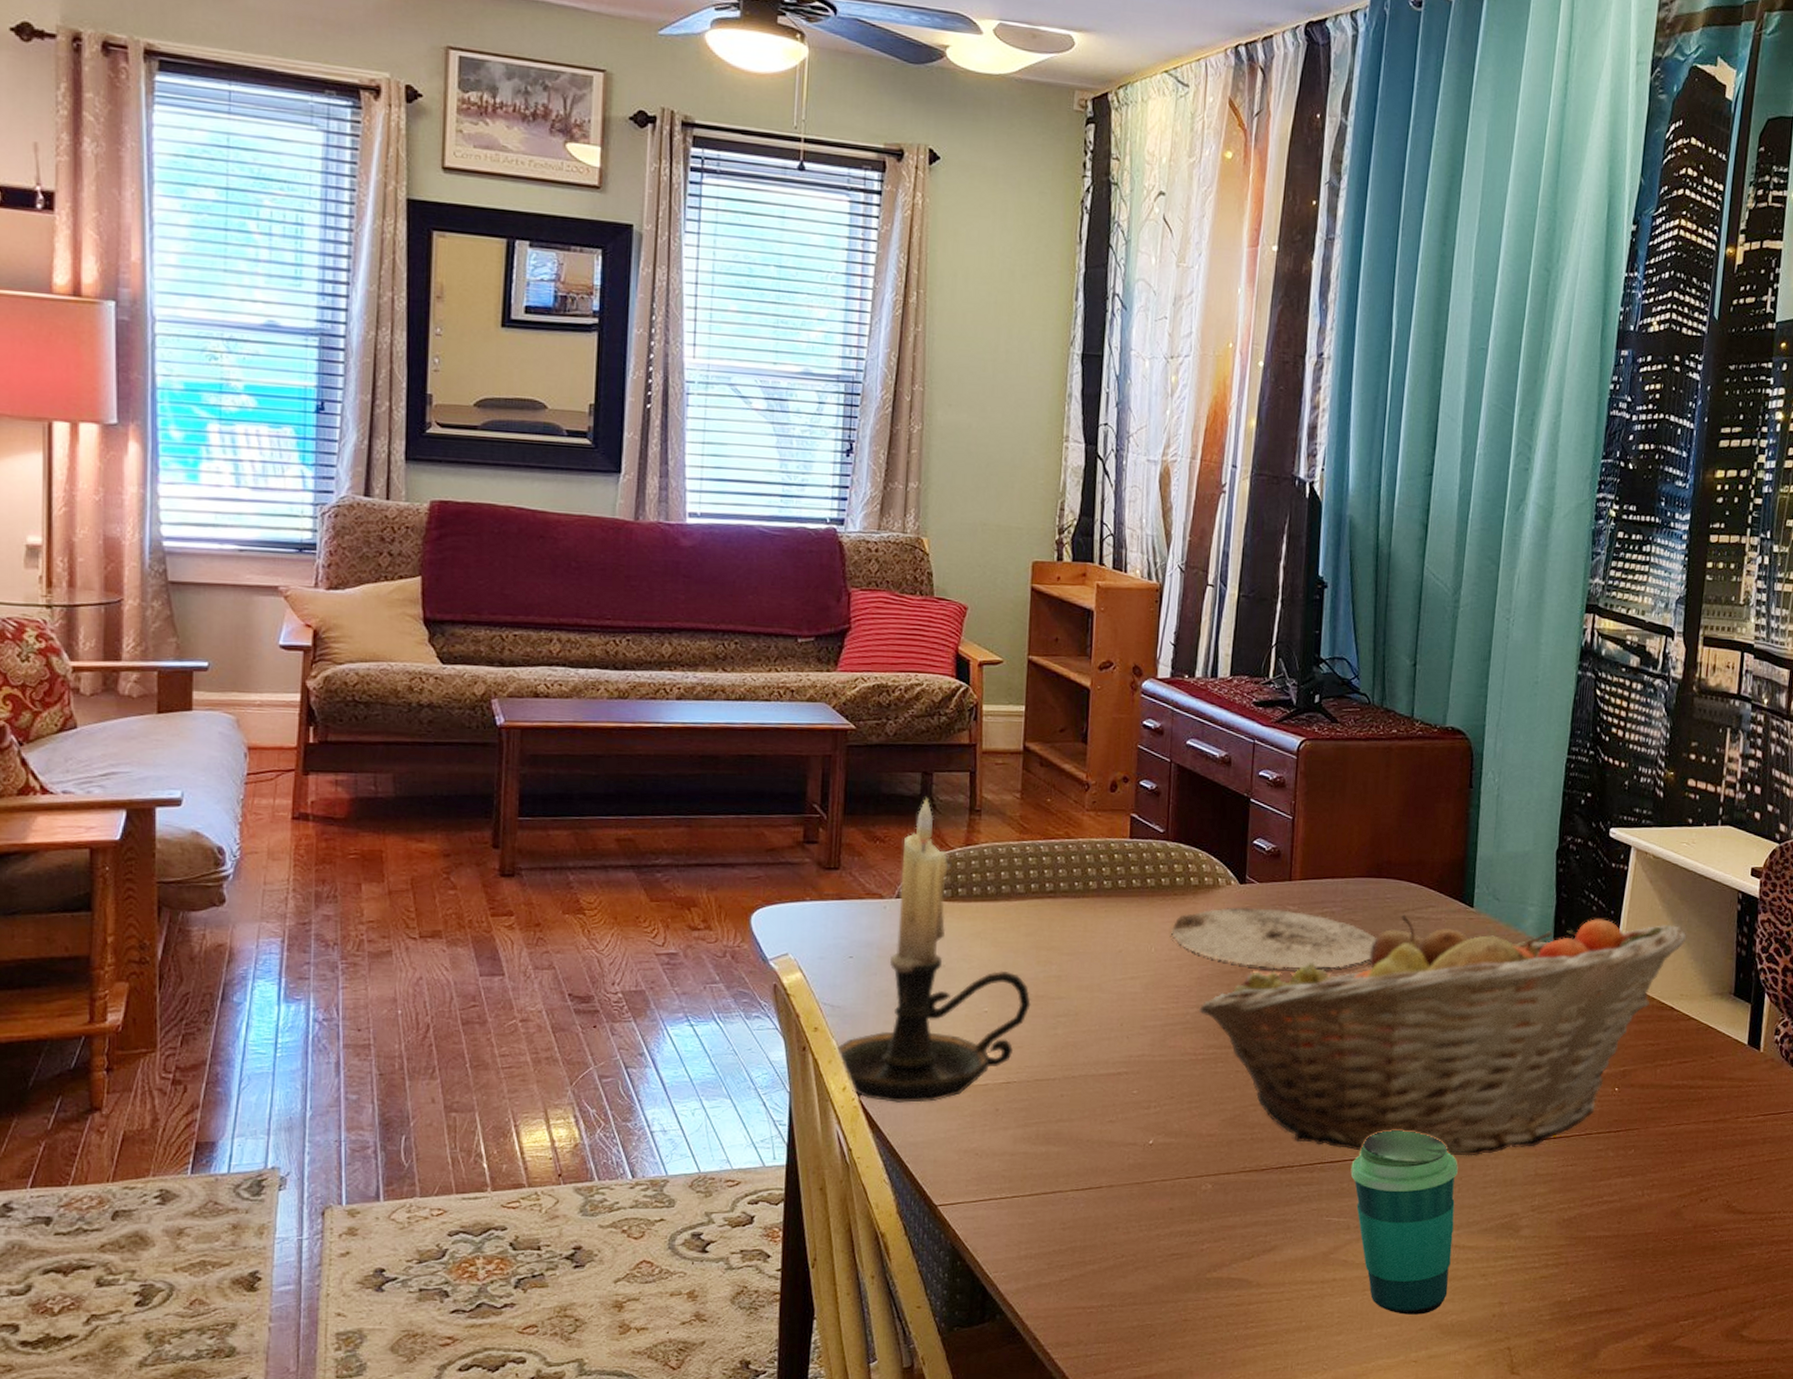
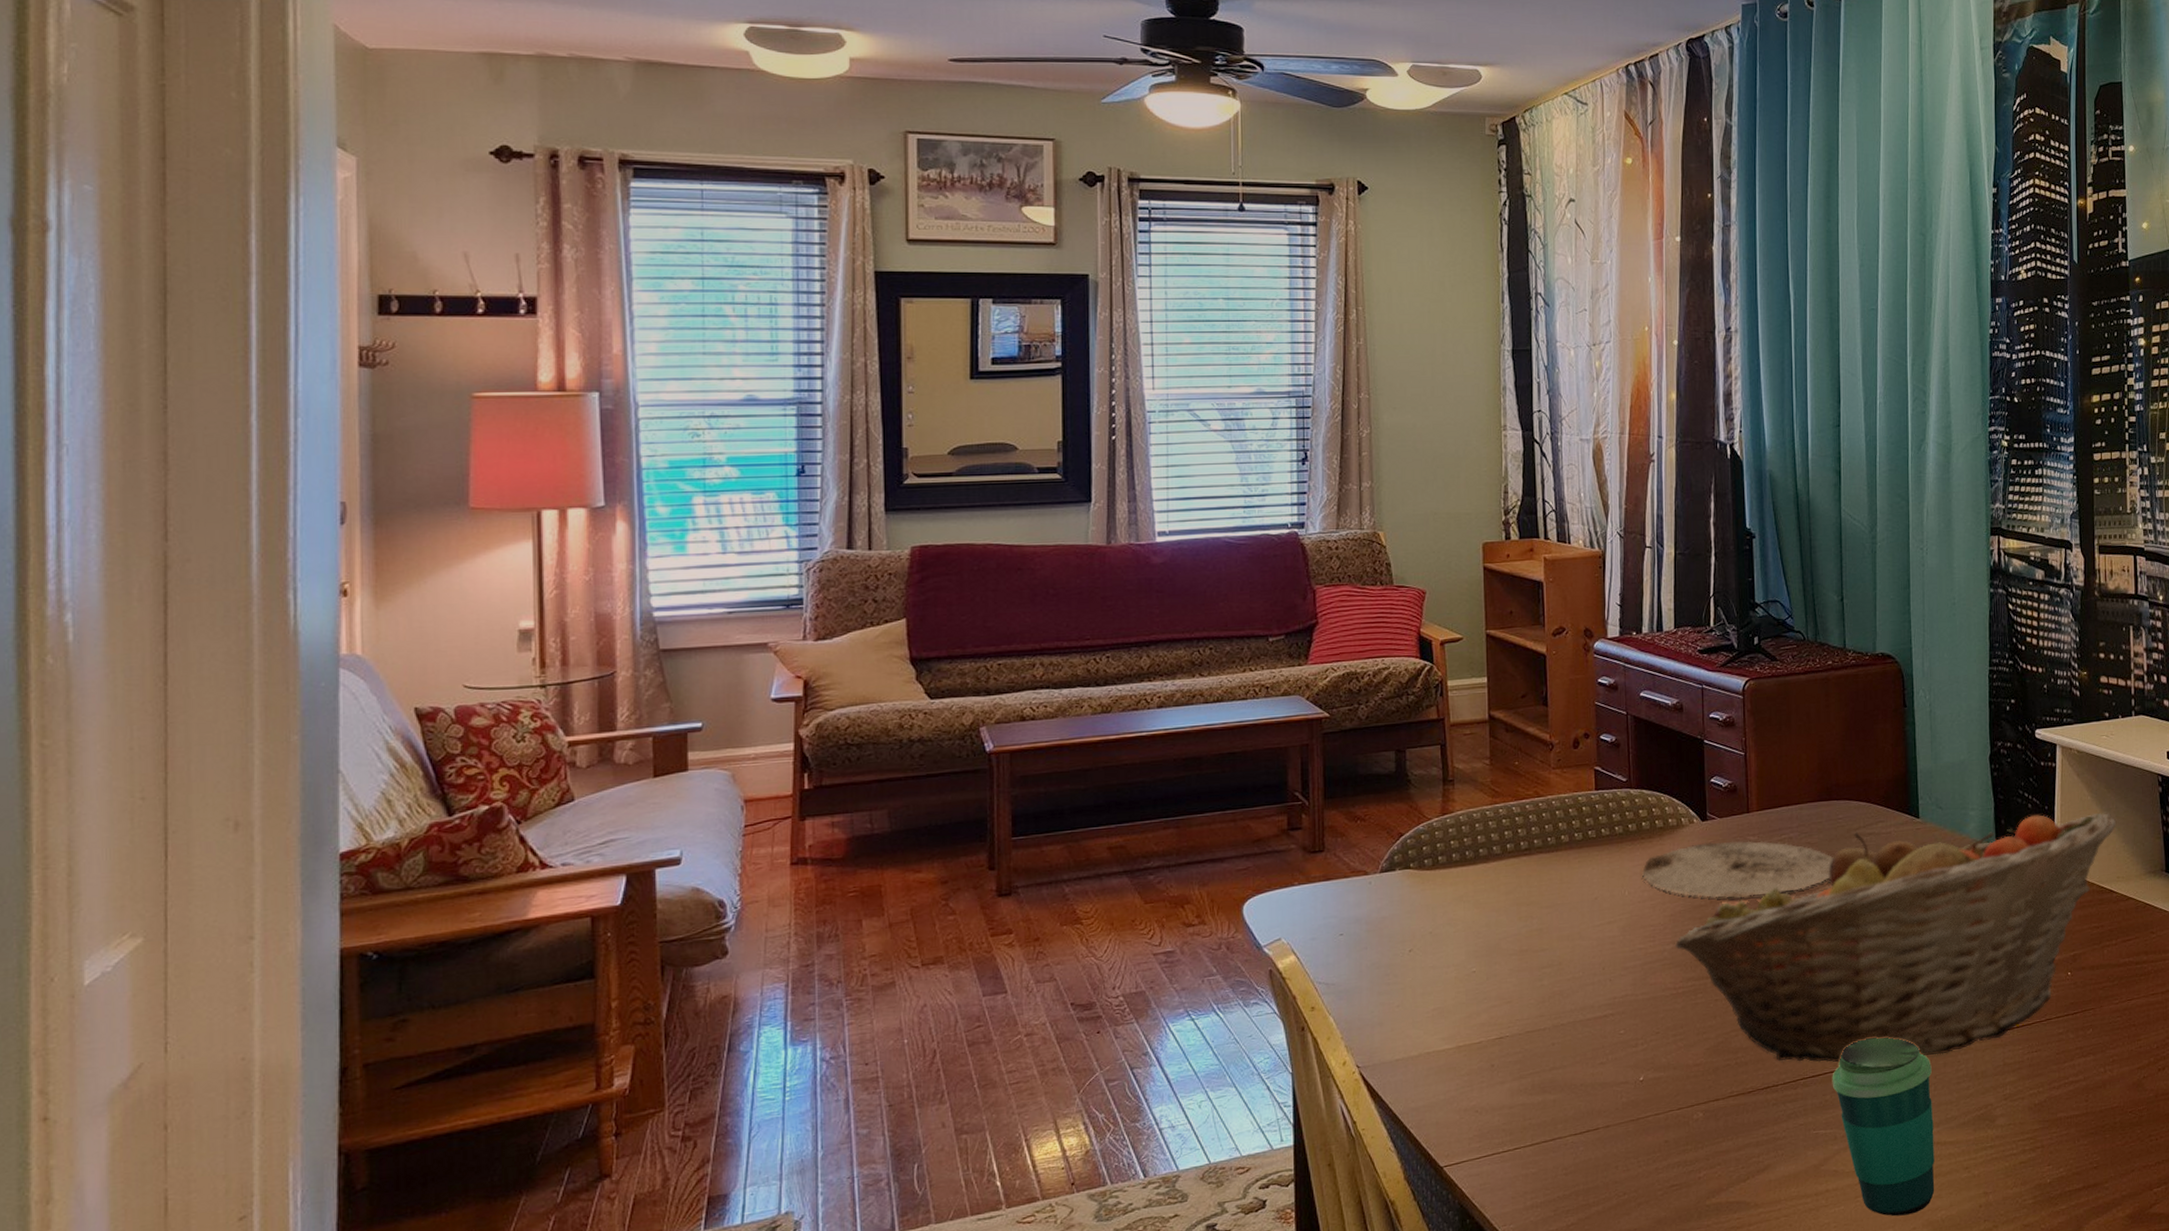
candle holder: present [834,798,1031,1103] -> none [1332,774,1516,1071]

